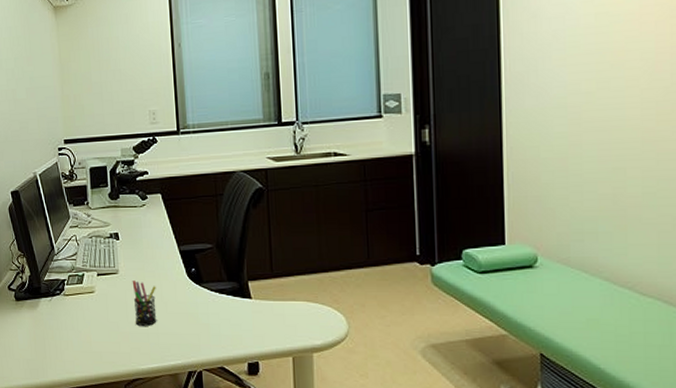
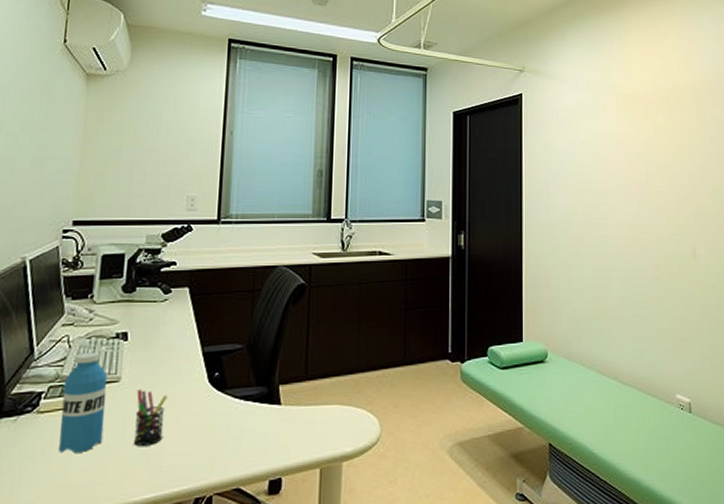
water bottle: none [78,249,113,328] -> present [59,351,108,453]

